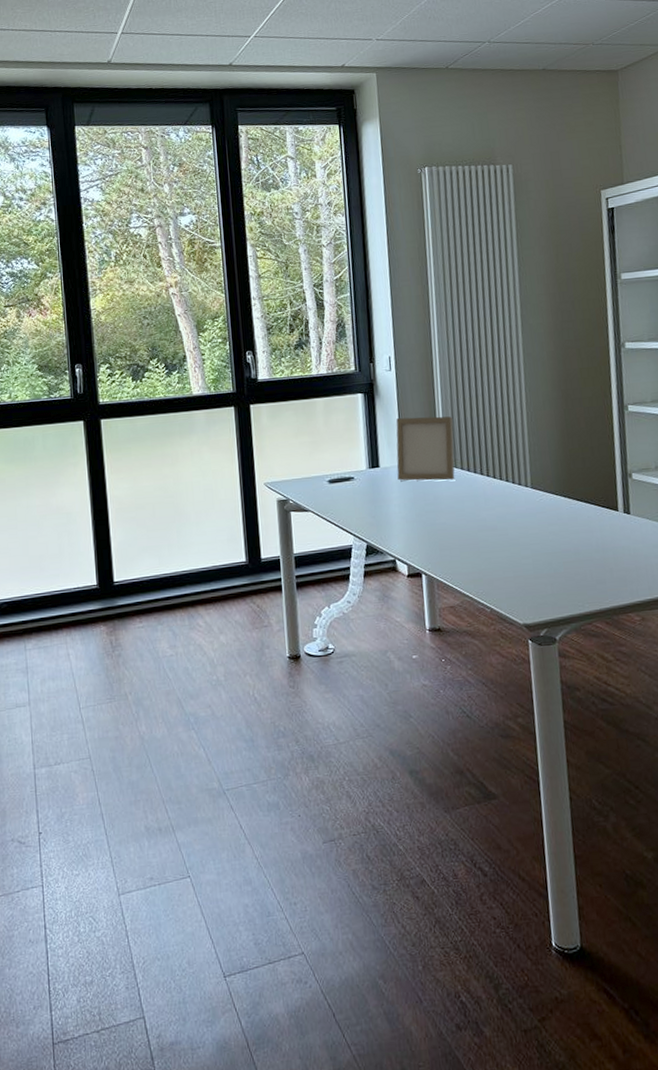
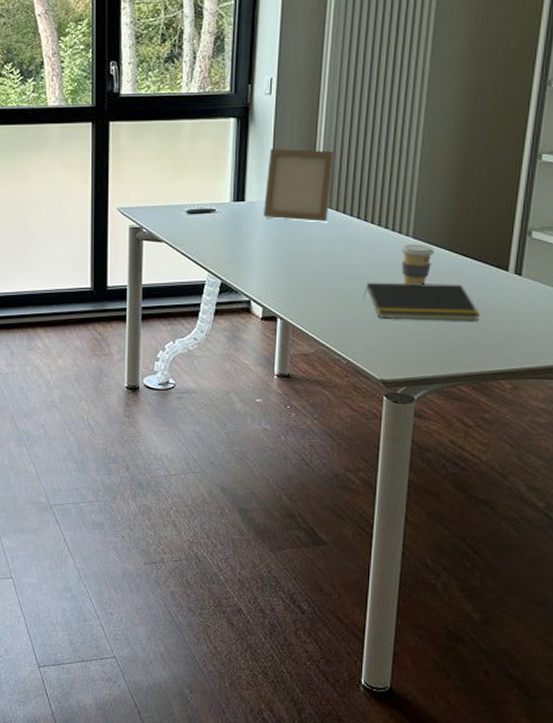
notepad: none [496,526,601,566] -> present [363,282,480,321]
coffee cup: none [522,493,553,532] -> present [400,244,435,285]

